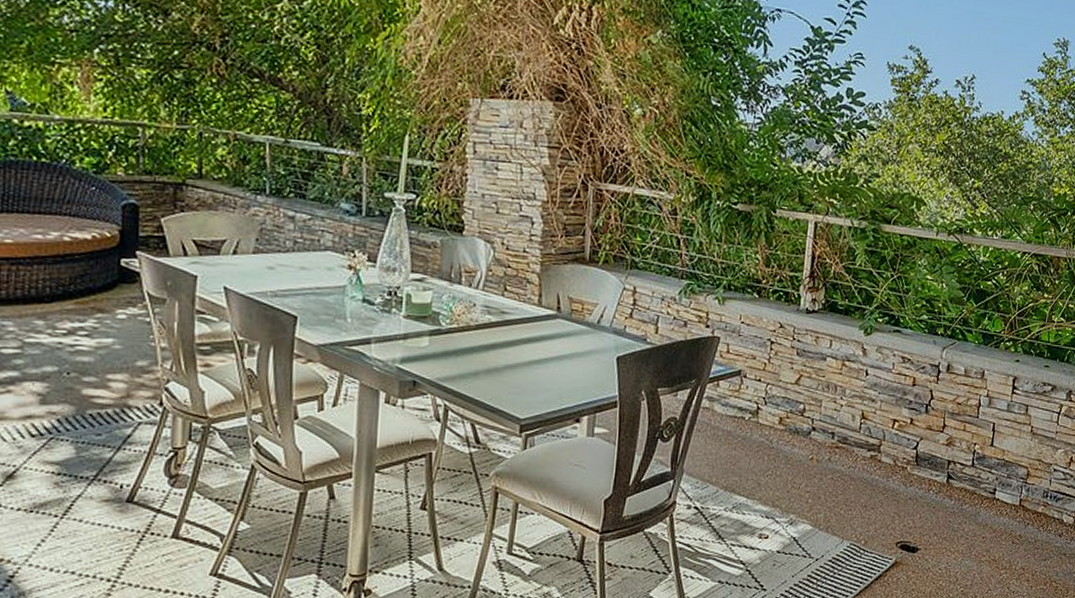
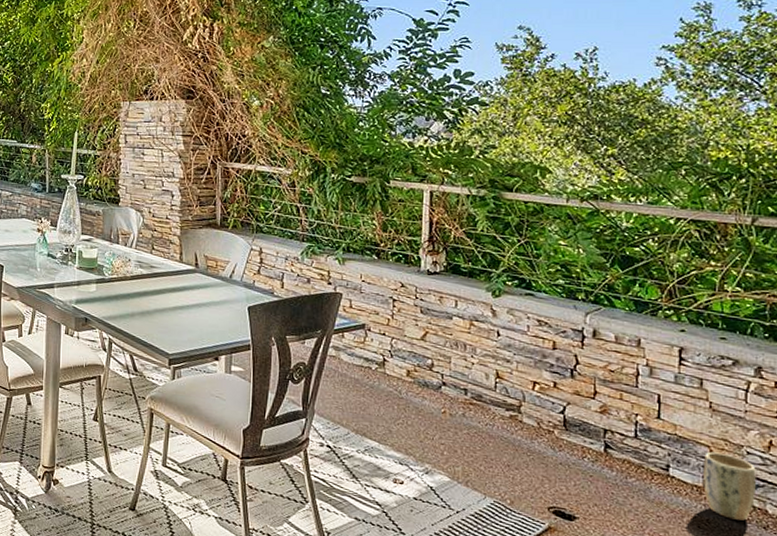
plant pot: none [1019,472,1059,532] -> present [703,452,756,521]

